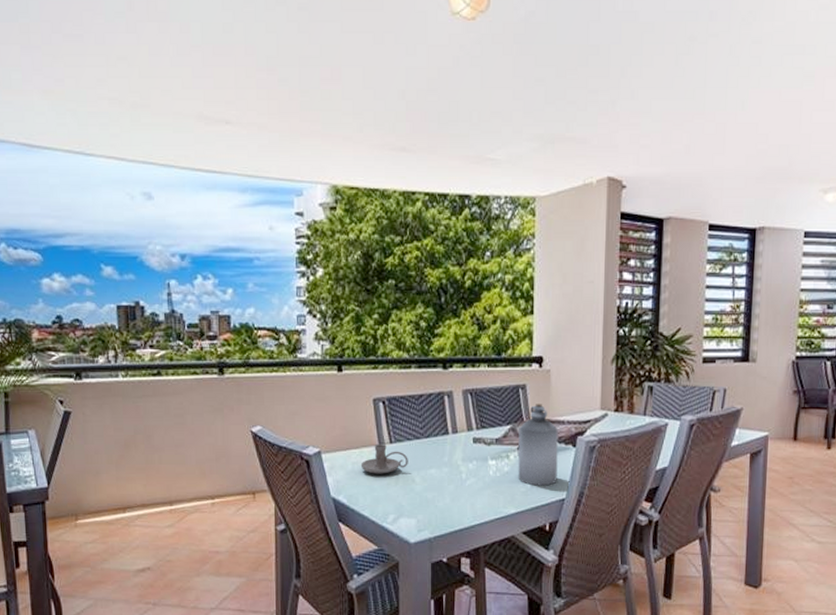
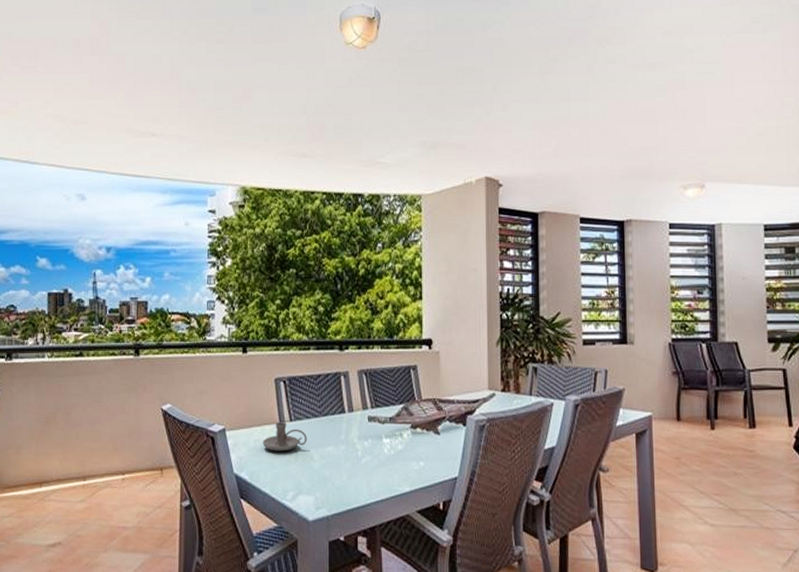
bottle: present [518,404,558,486] -> none [411,384,449,464]

